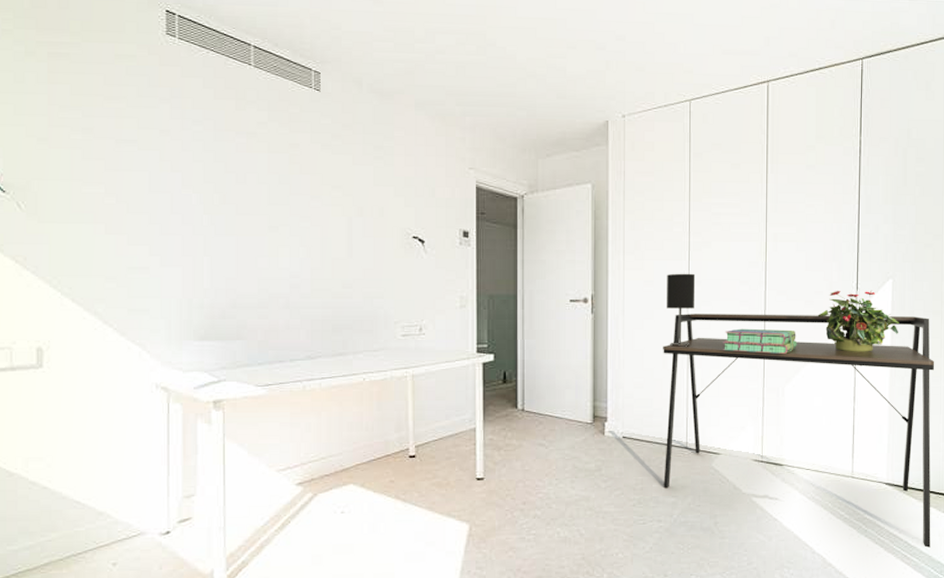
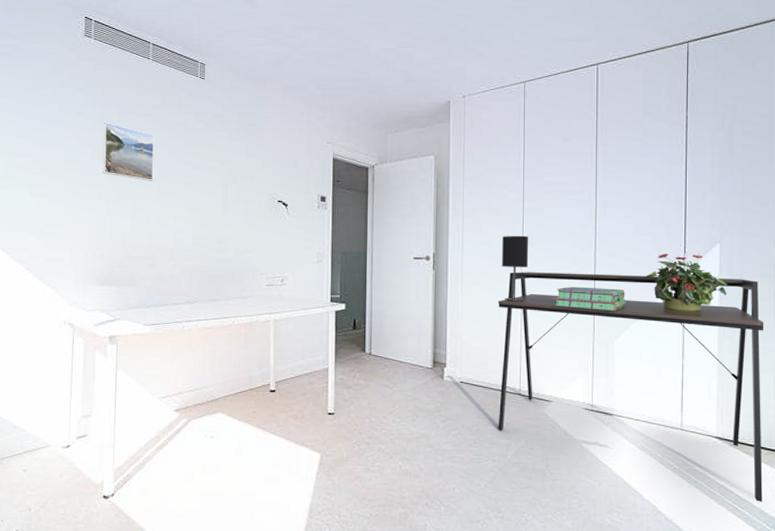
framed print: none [195,142,261,214] -> present [102,122,155,181]

